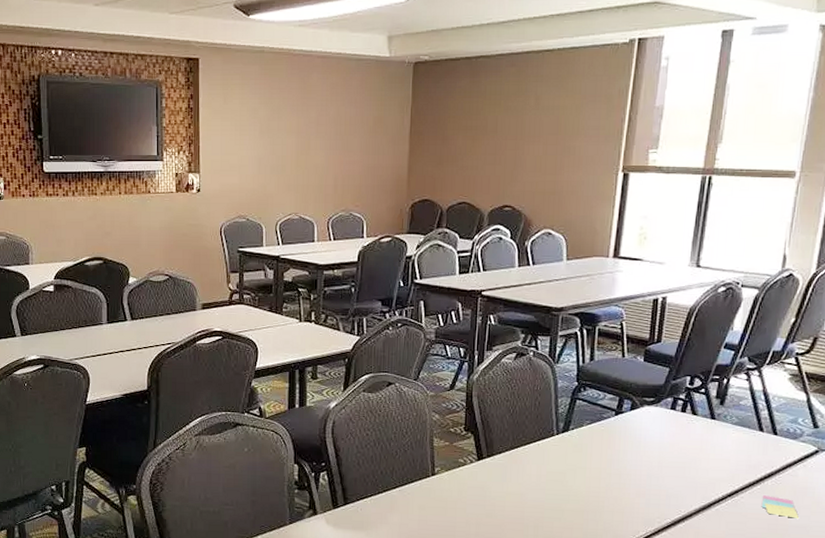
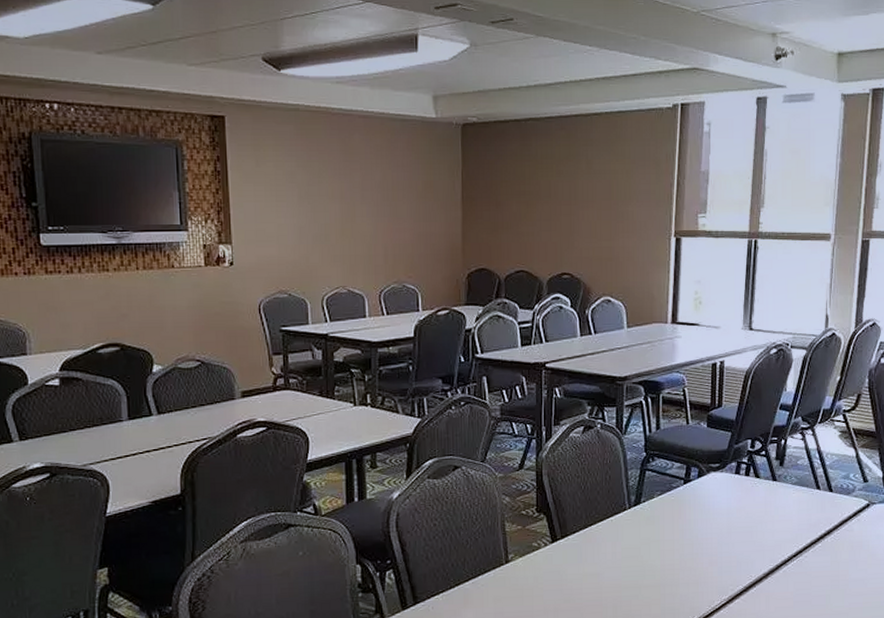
sticky notes: present [761,495,799,519] -> none [823,552,857,573]

